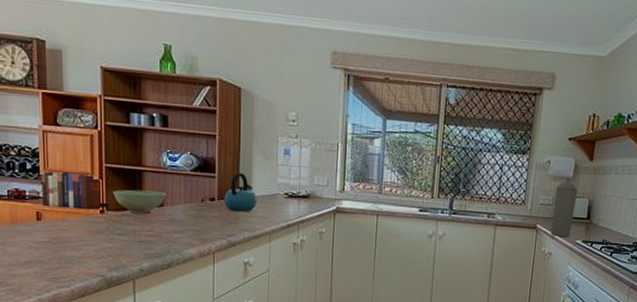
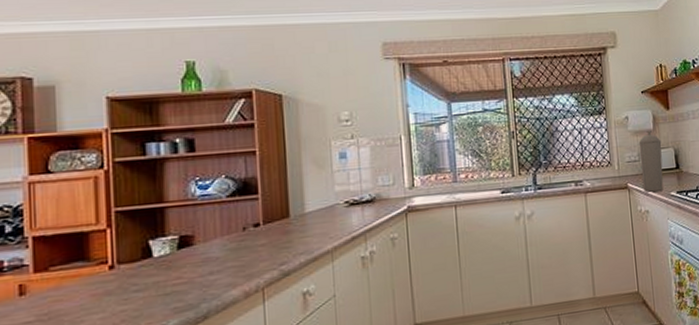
books: present [41,171,109,210] -> none [26,221,122,276]
bowl: present [113,189,167,215] -> none [126,228,198,262]
kettle: present [224,172,257,212] -> none [271,188,312,235]

